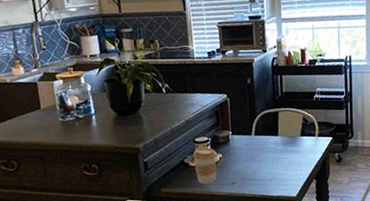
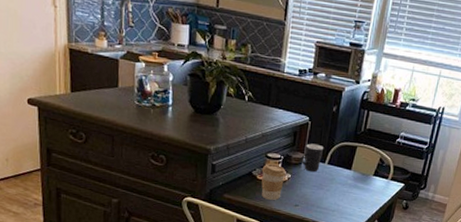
mug: none [228,118,248,147] -> present [301,143,323,173]

